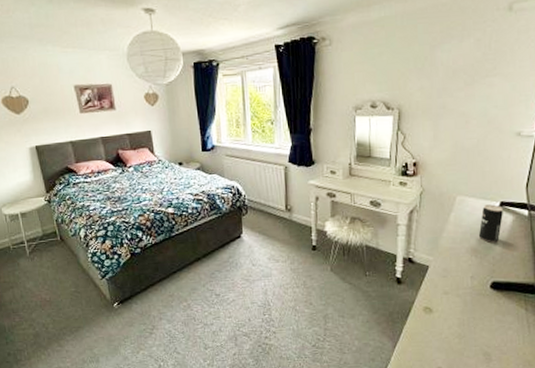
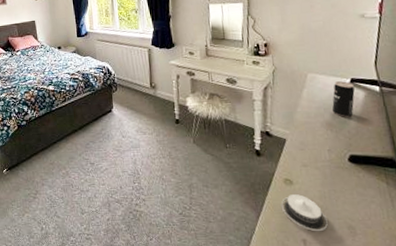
architectural model: none [418,322,464,360] -> present [281,194,328,232]

